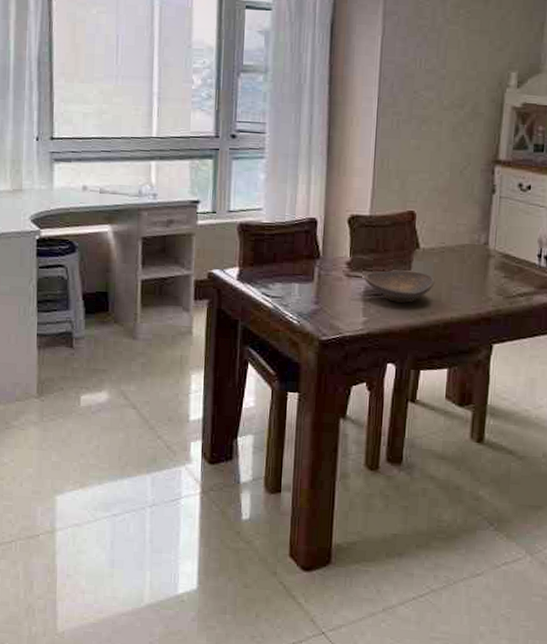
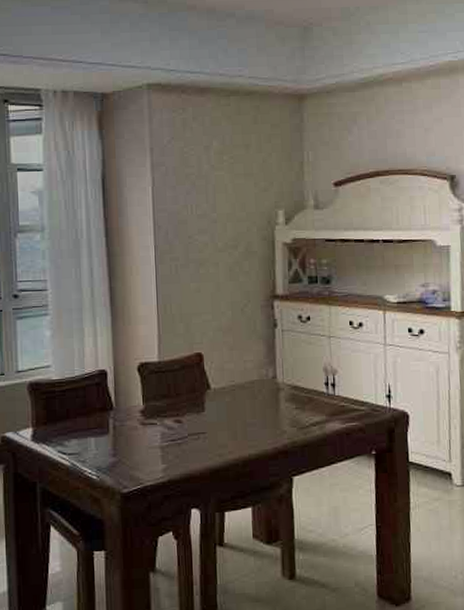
decorative bowl: present [365,270,435,303] -> none [160,412,229,446]

